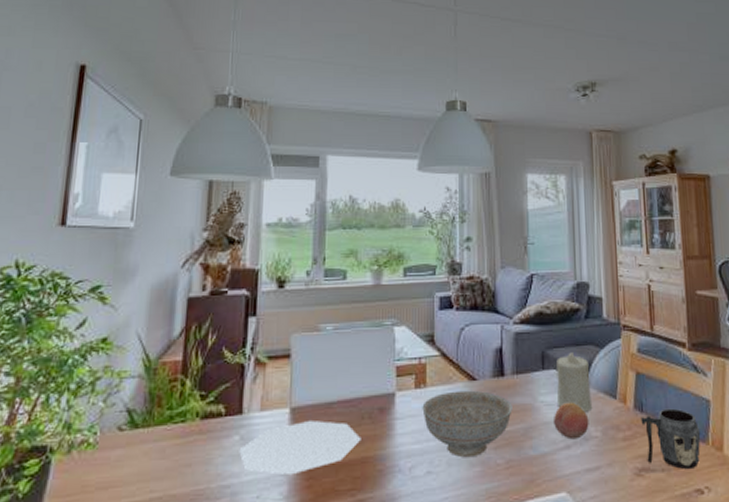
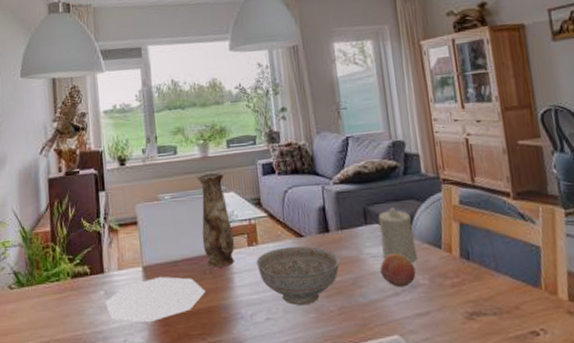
vase: none [364,301,401,412] -> present [196,170,235,268]
mug: present [640,408,701,469] -> none [468,255,533,313]

